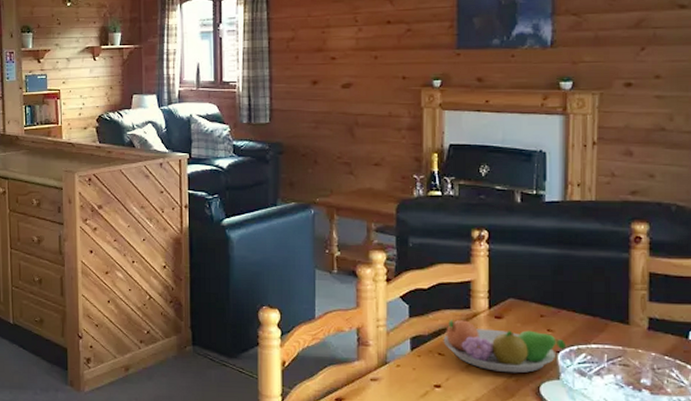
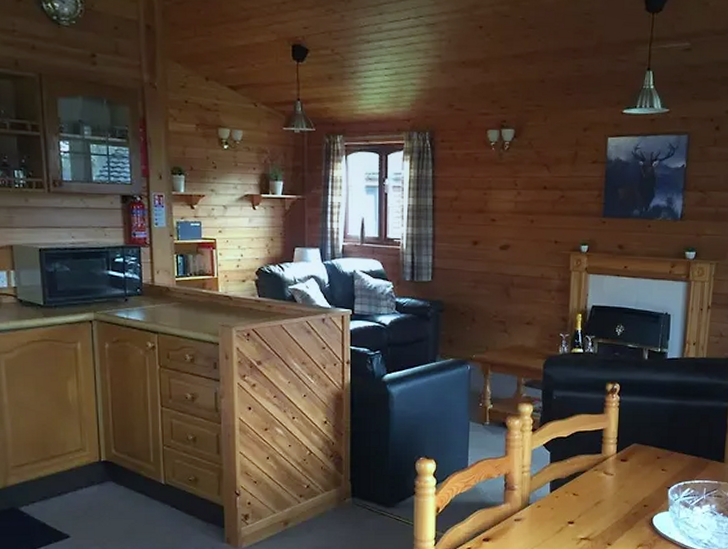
fruit bowl: present [443,319,567,374] -> none [577,463,676,508]

